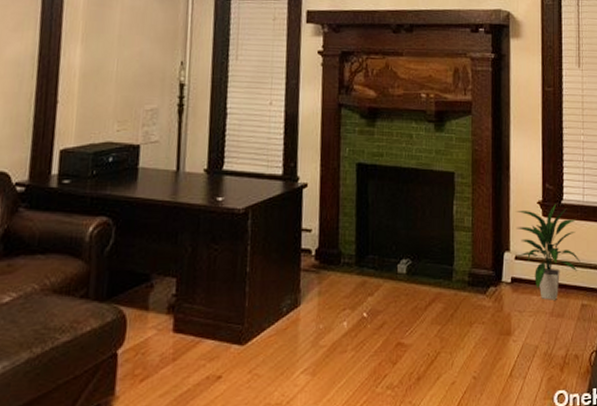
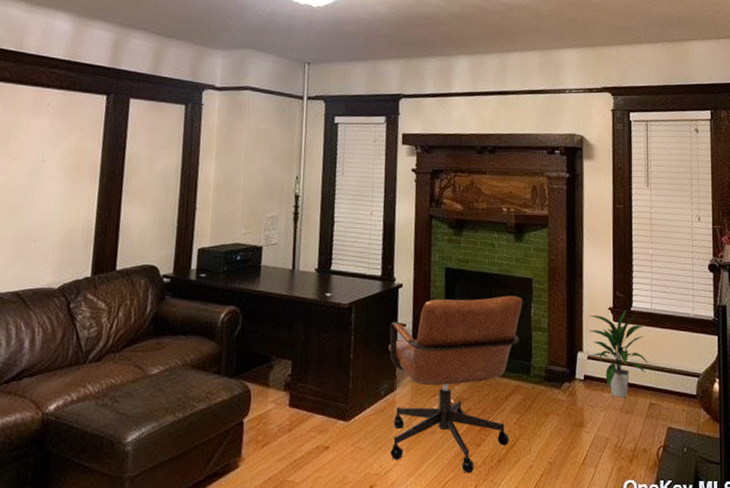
chair: none [291,192,444,396] -> present [389,295,523,474]

